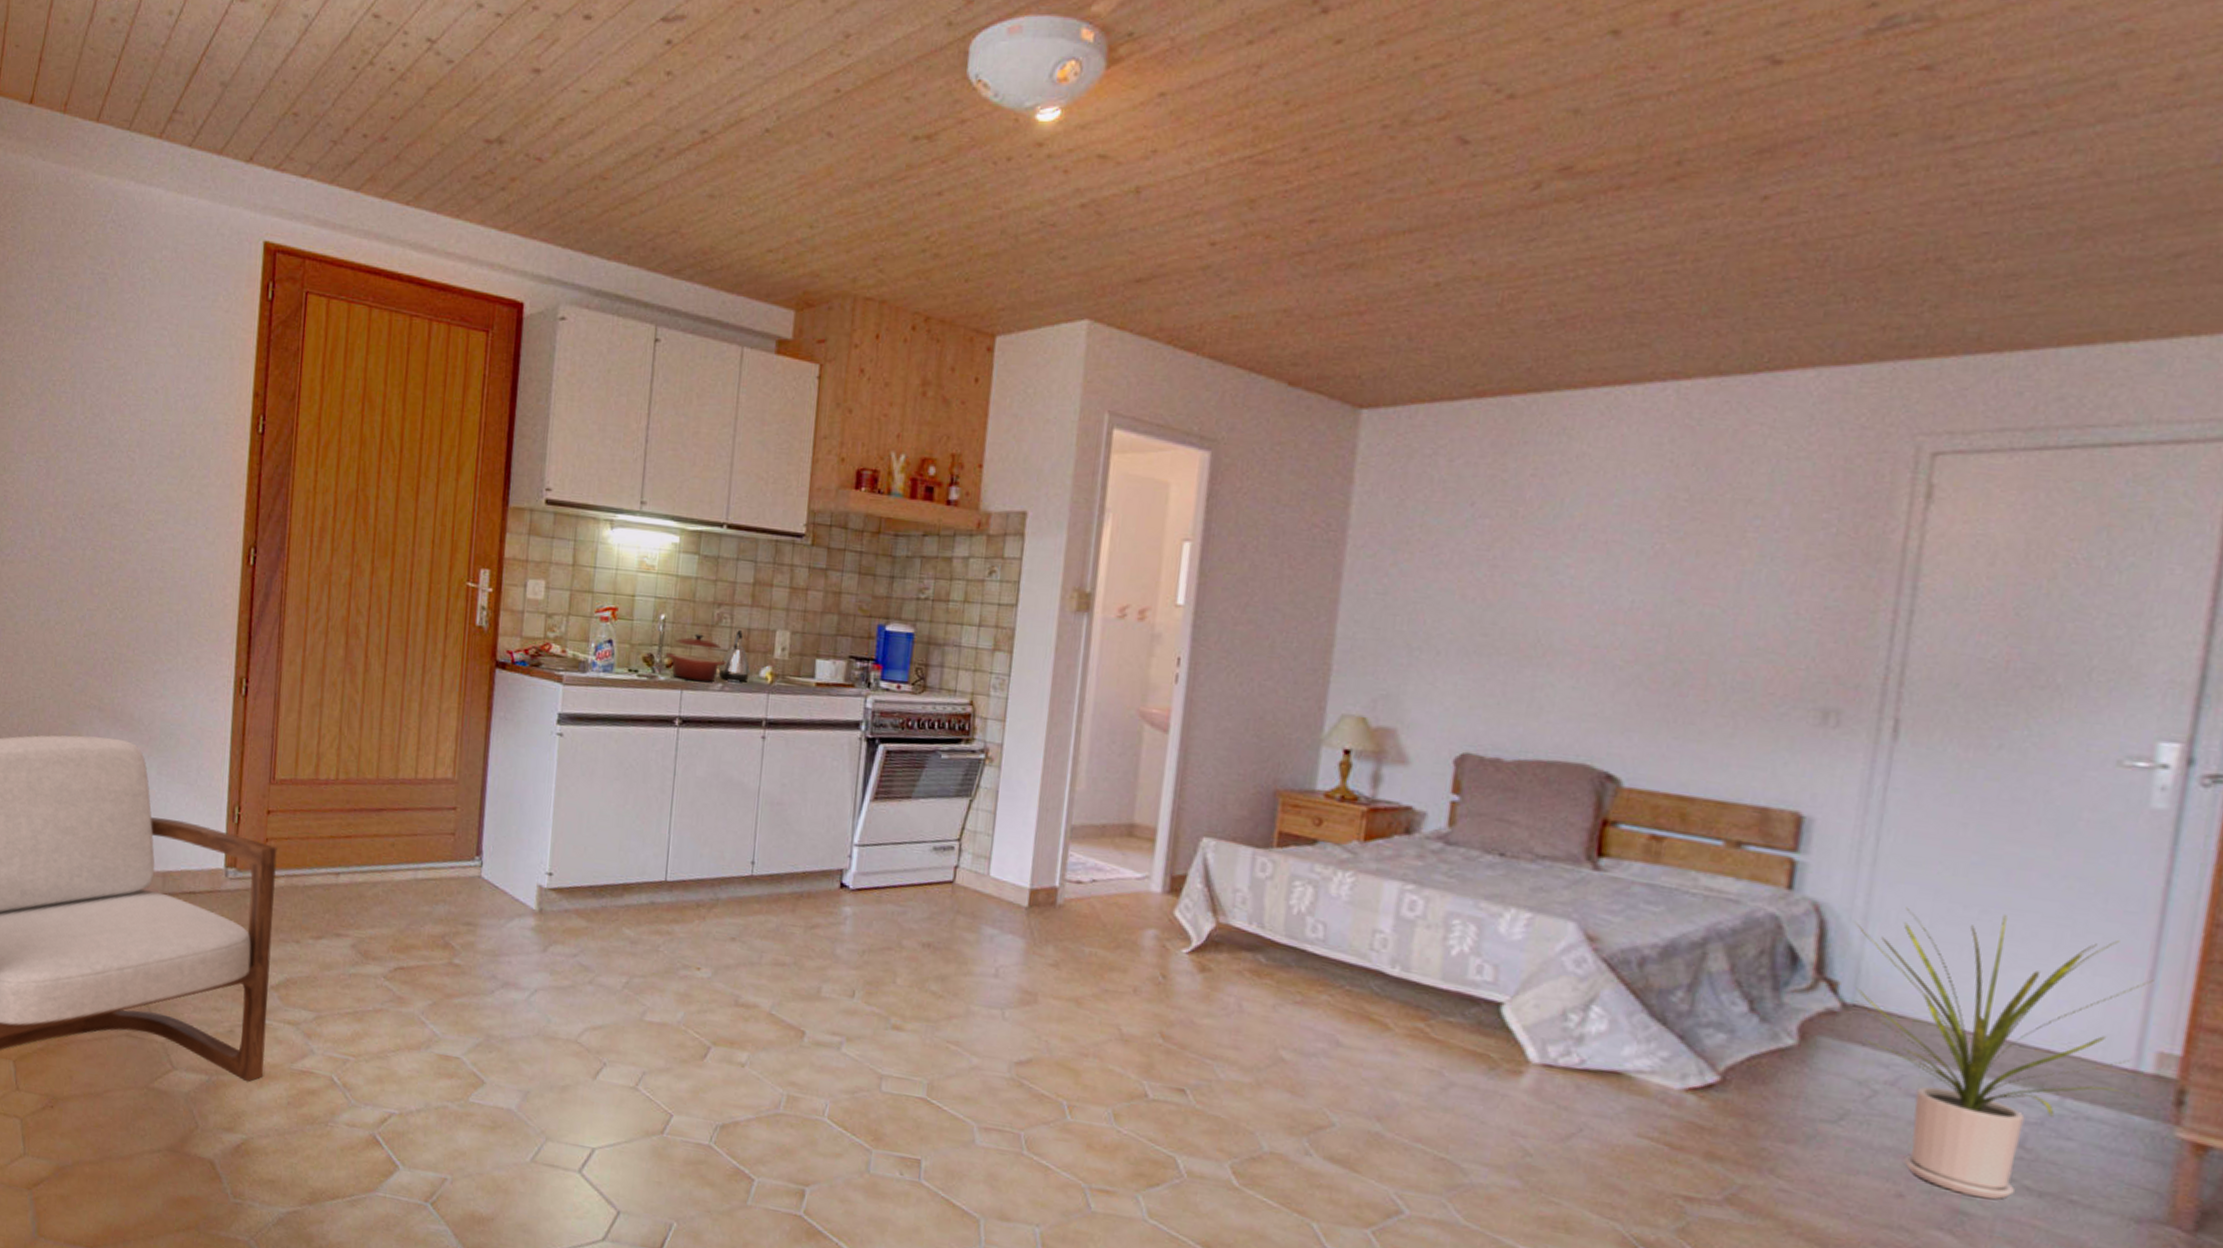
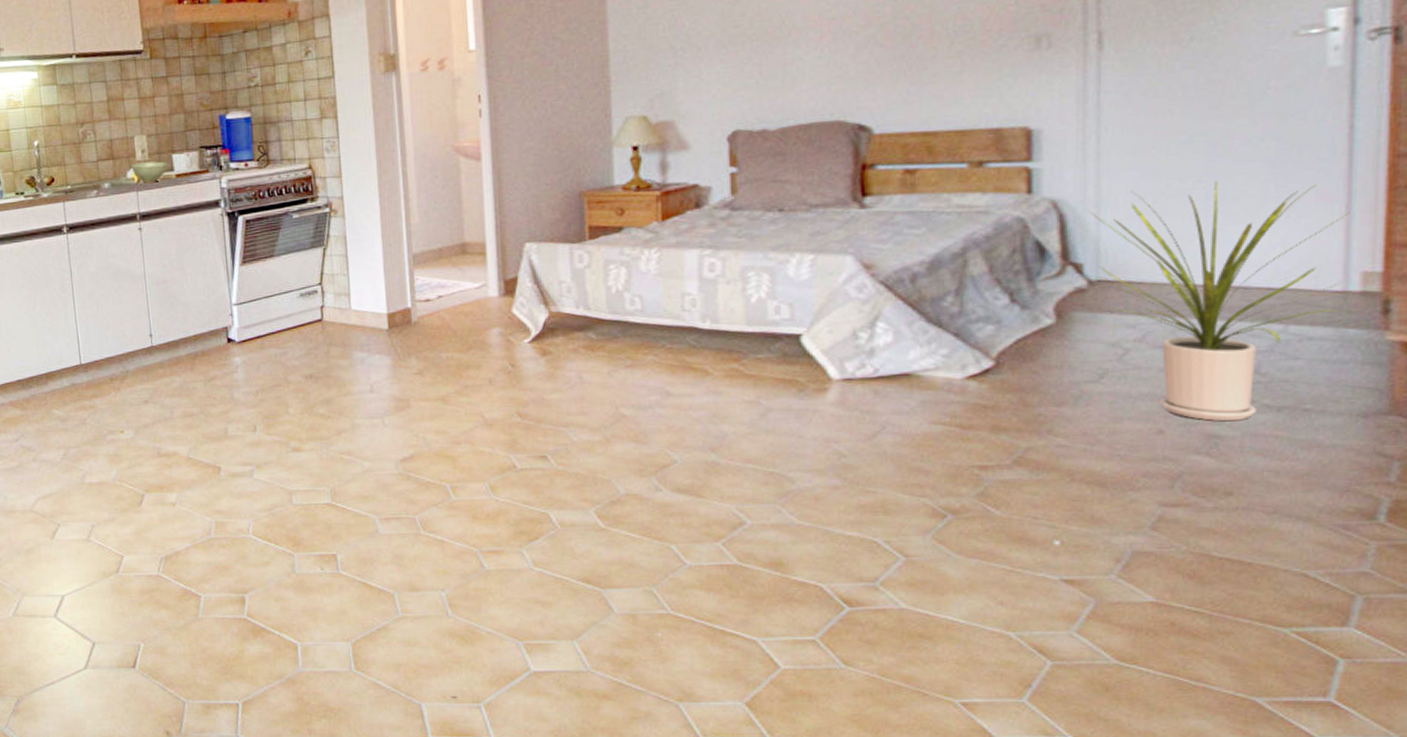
saucepan: present [665,633,727,683] -> none [44,151,97,193]
kettle: present [718,629,751,682] -> none [91,141,119,187]
bowl: none [766,661,809,689] -> present [131,161,168,184]

